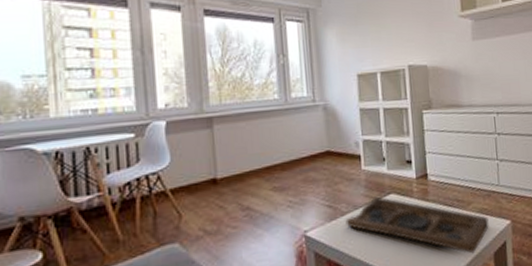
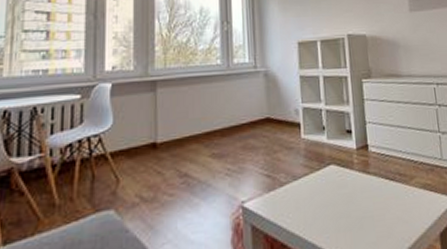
decorative tray: present [345,196,489,254] -> none [284,167,434,234]

